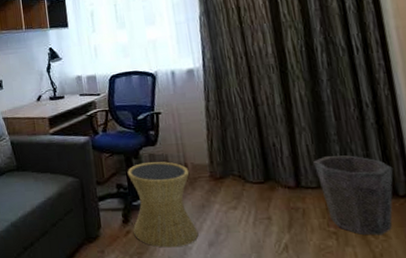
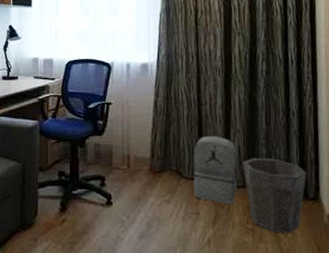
side table: present [127,161,199,248] -> none [70,152,131,238]
backpack: none [255,136,311,208] -> present [193,135,237,205]

